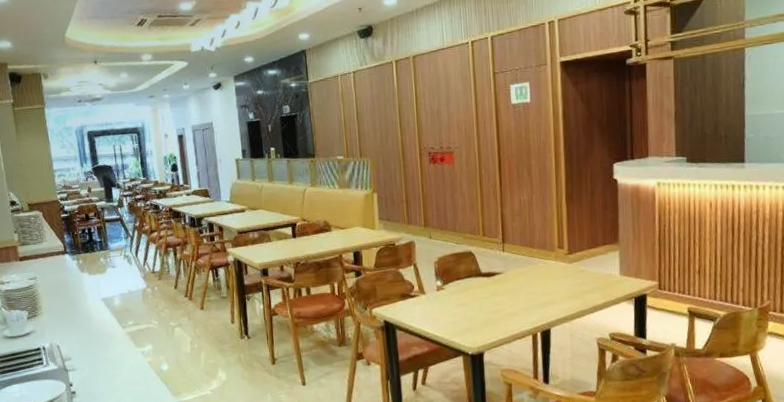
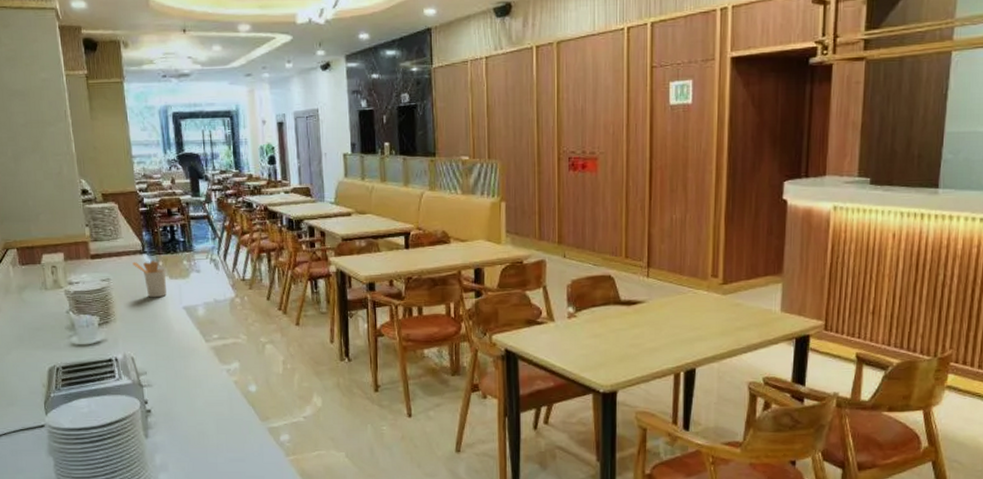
utensil holder: none [56,259,87,292] -> present [132,261,167,298]

